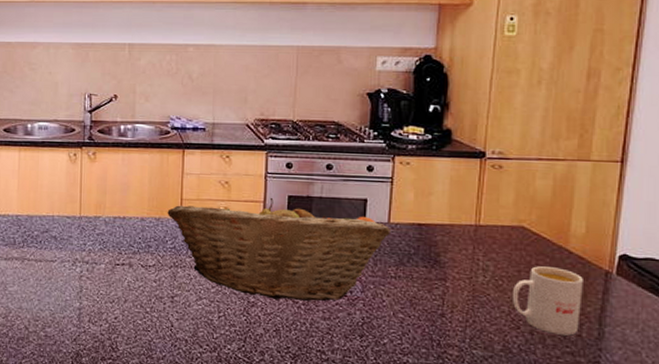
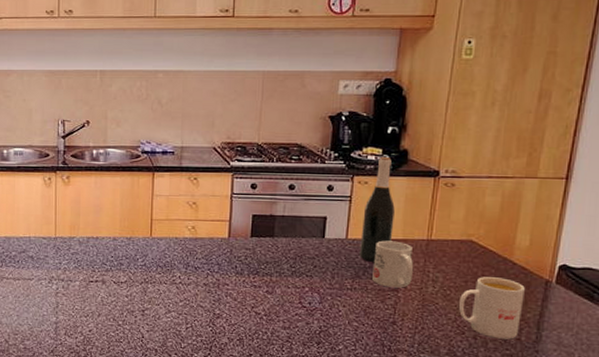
fruit basket: present [167,197,390,301] -> none [138,216,348,312]
wine bottle: none [403,135,439,248] -> present [360,156,395,262]
mug: none [418,225,462,277] -> present [372,240,414,288]

